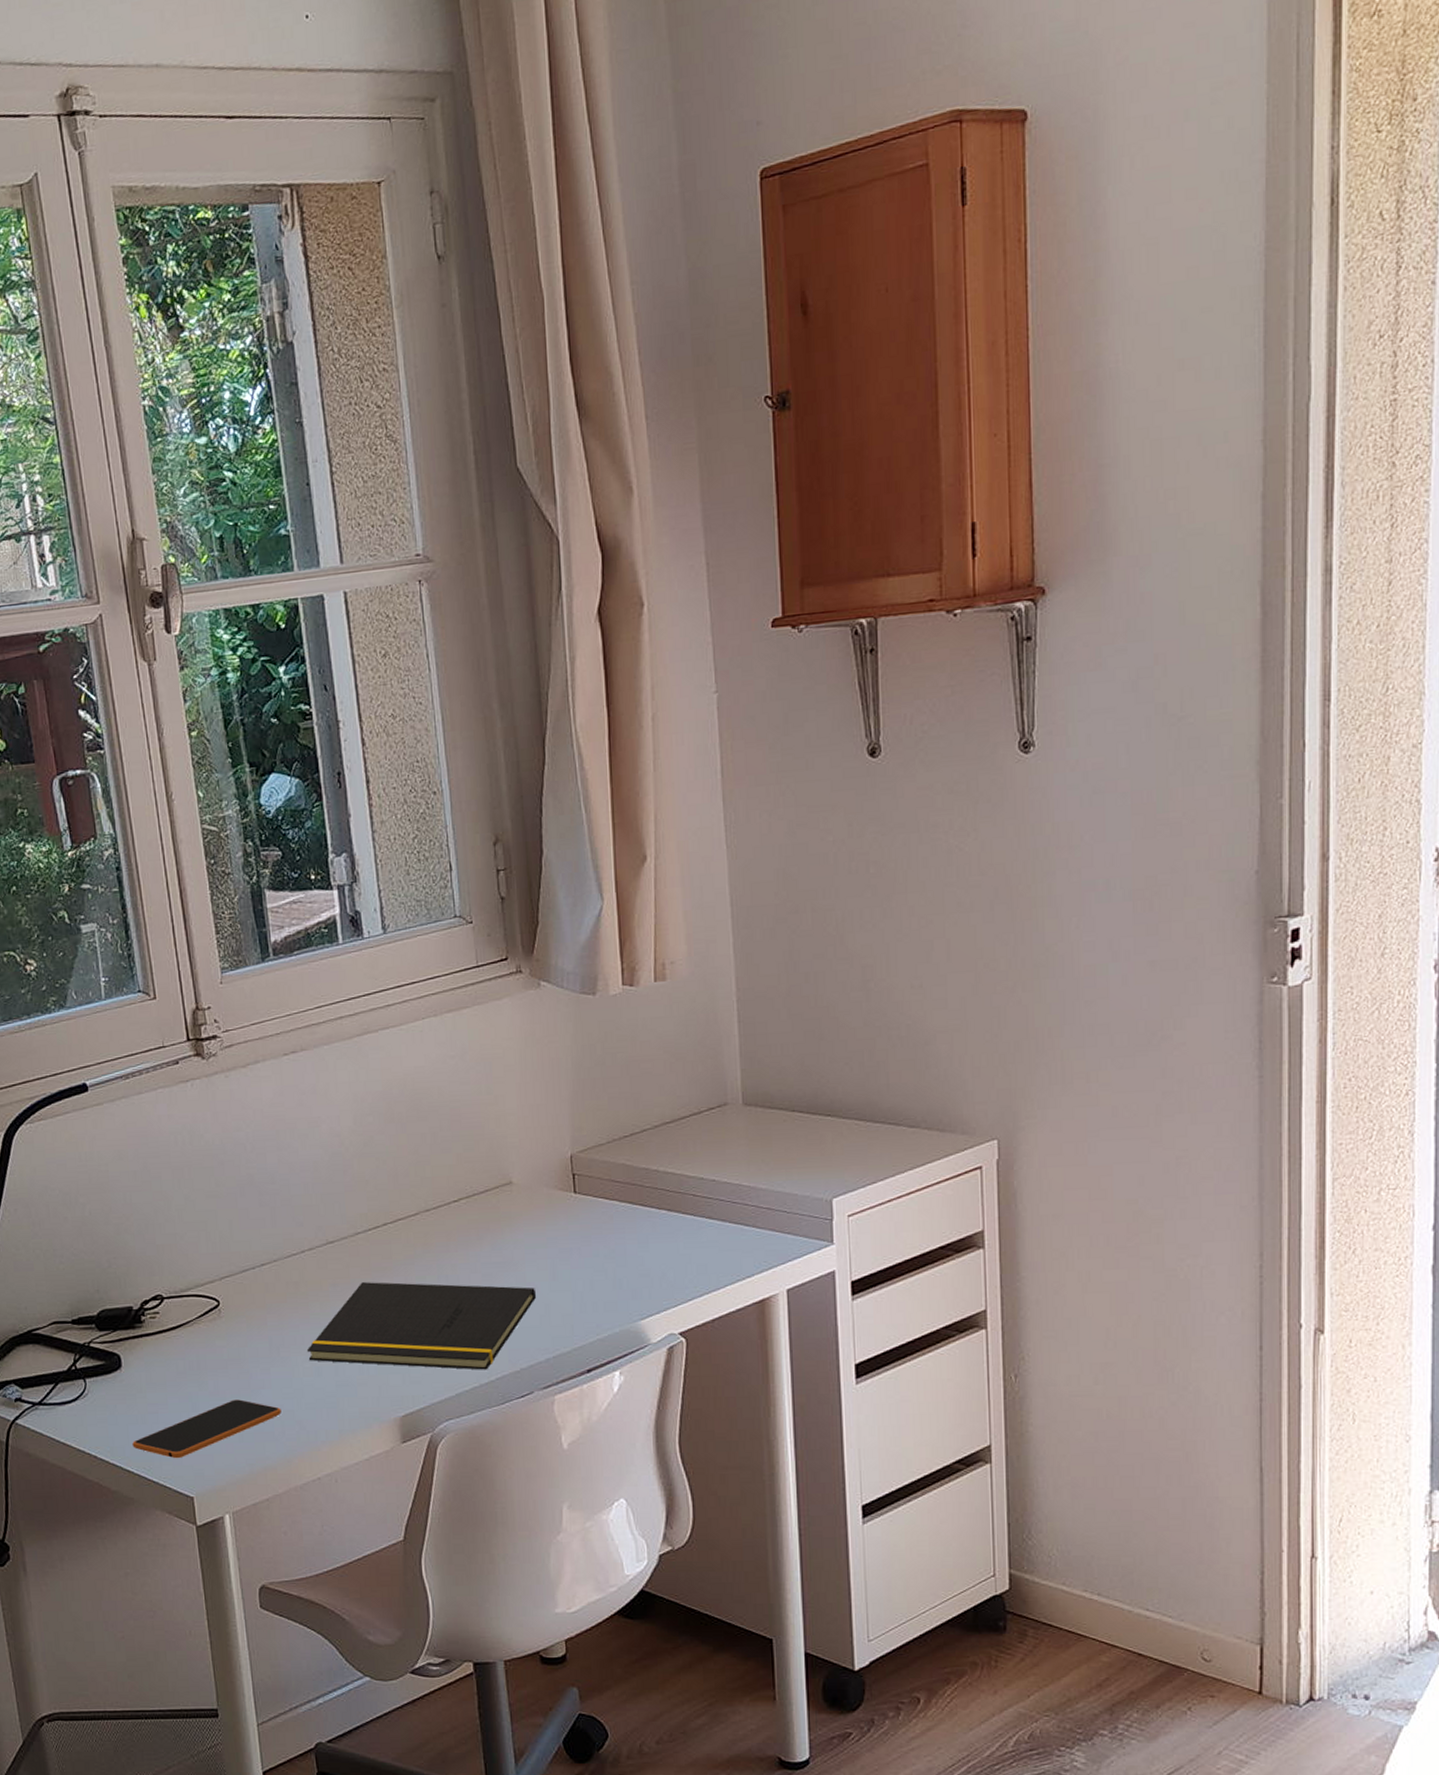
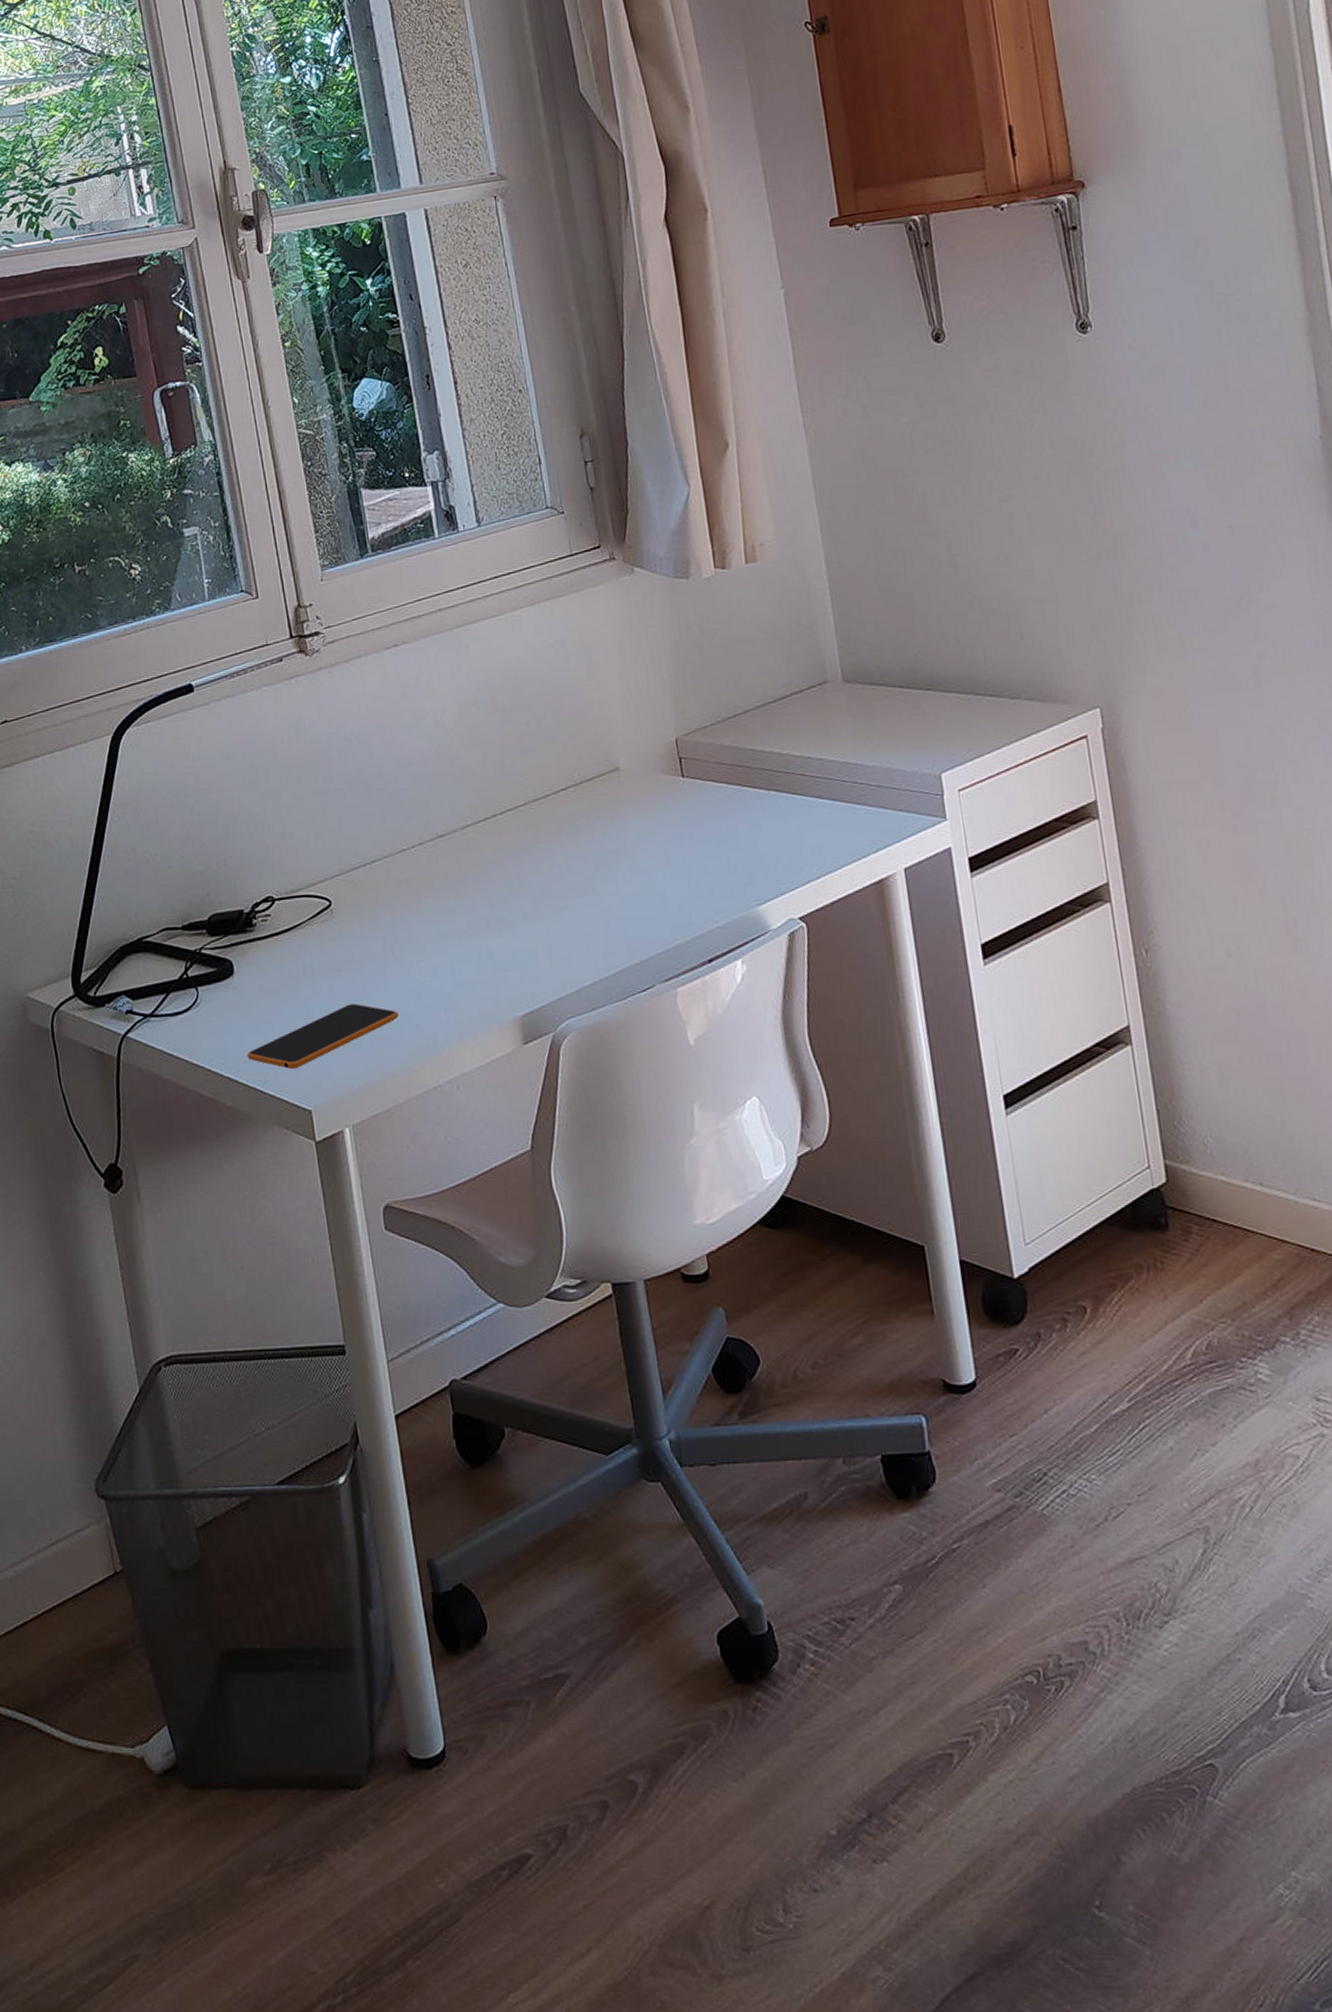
notepad: present [306,1282,537,1370] -> none [421,875,652,964]

